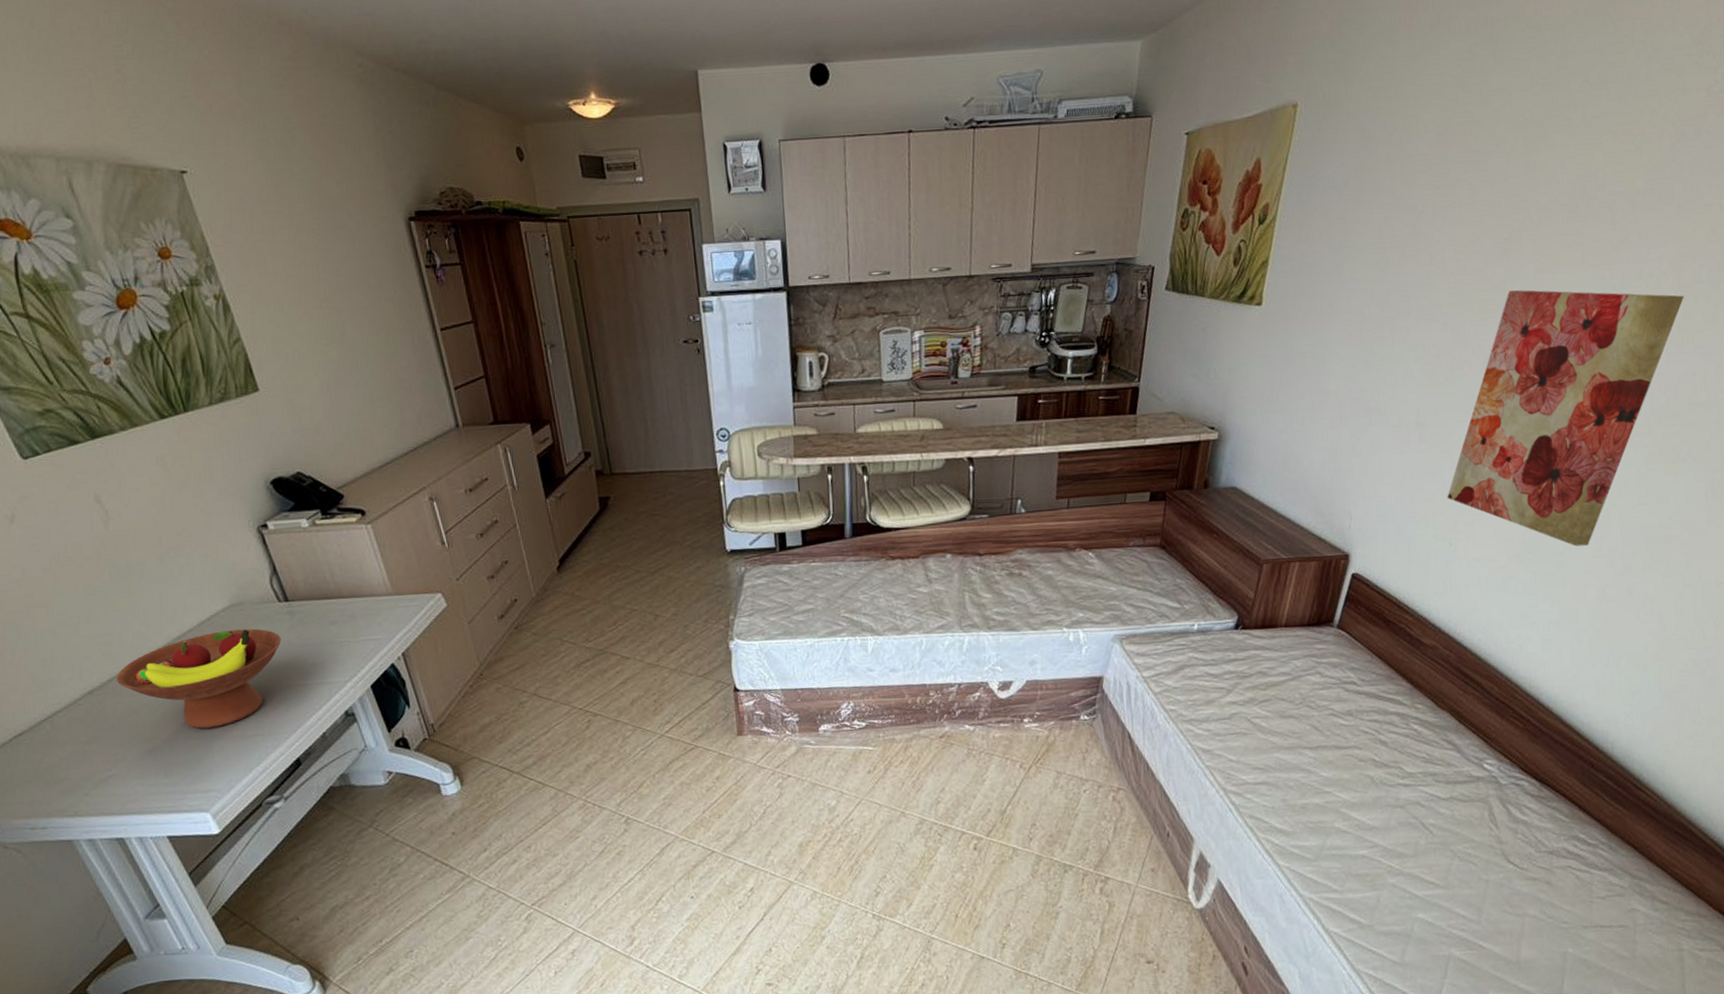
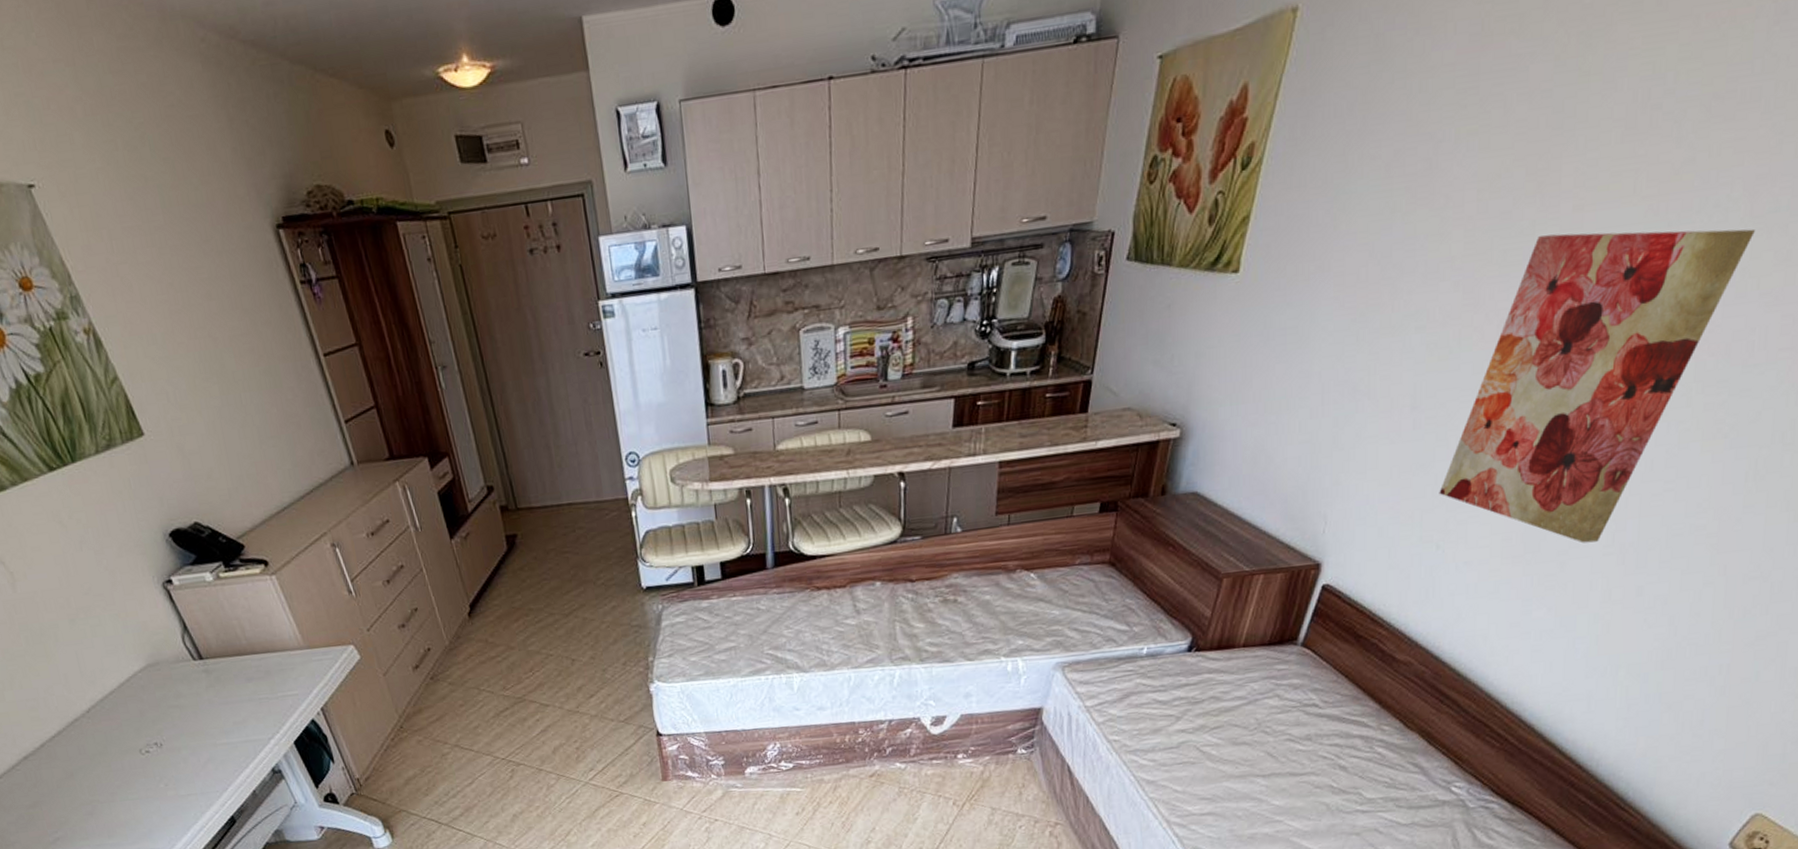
fruit bowl: present [116,628,282,729] -> none [48,688,202,790]

